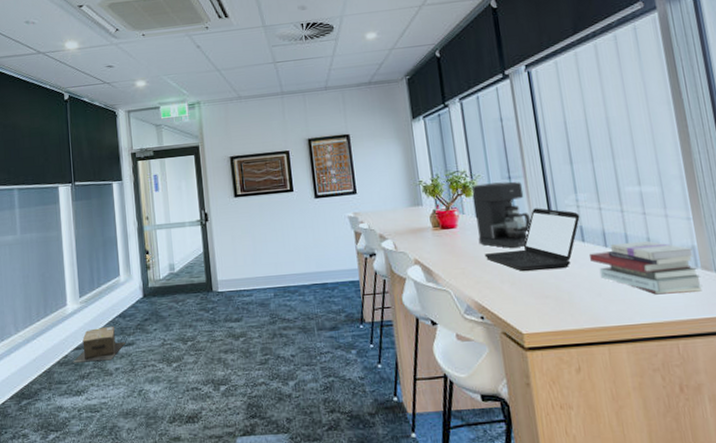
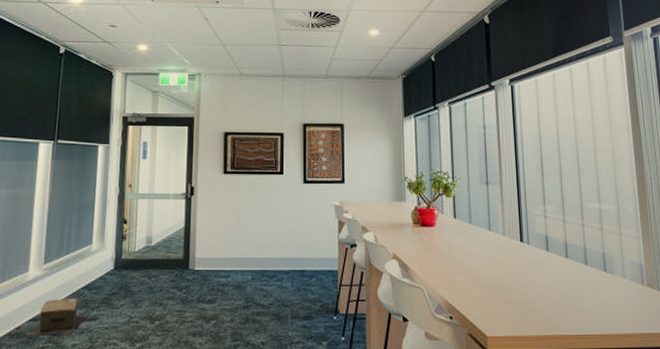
coffee maker: present [472,181,531,248] -> none [452,186,503,251]
laptop: present [484,208,580,271] -> none [458,215,546,274]
books: present [589,240,703,295] -> none [551,255,647,307]

